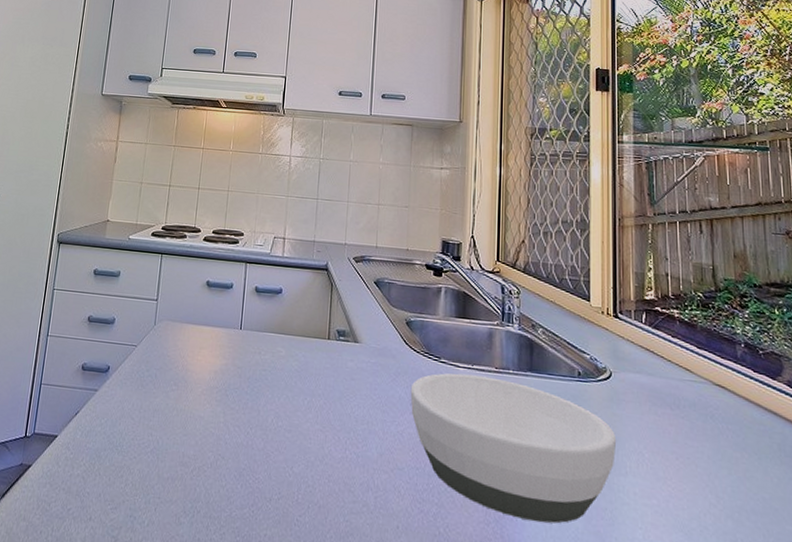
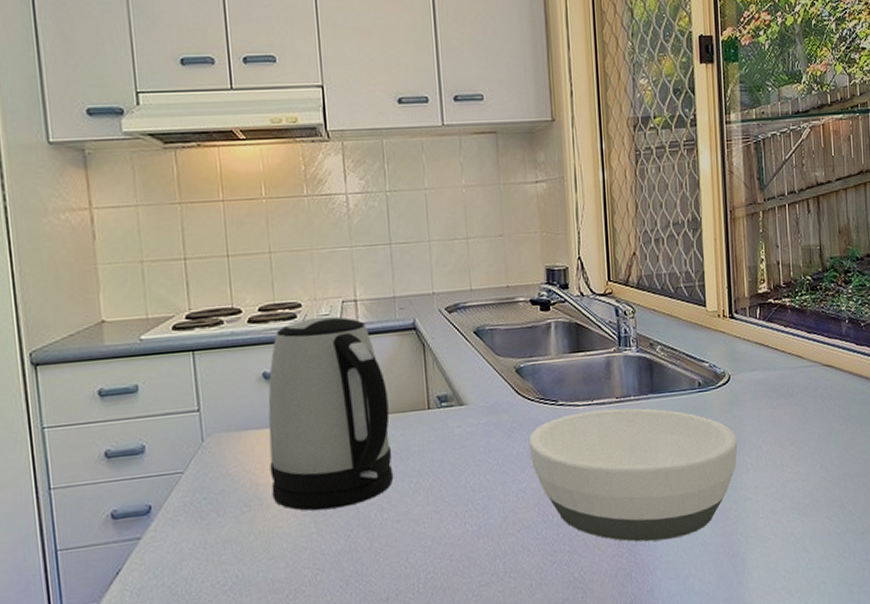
kettle: none [196,245,298,407] -> present [268,316,394,511]

